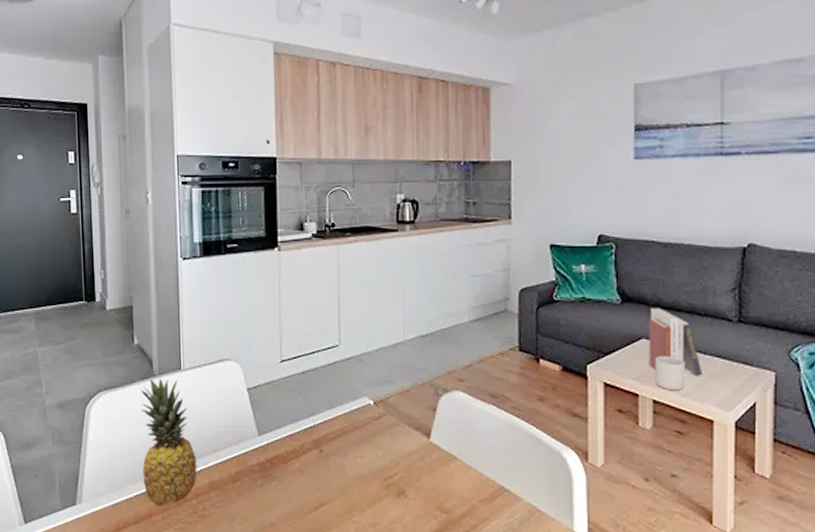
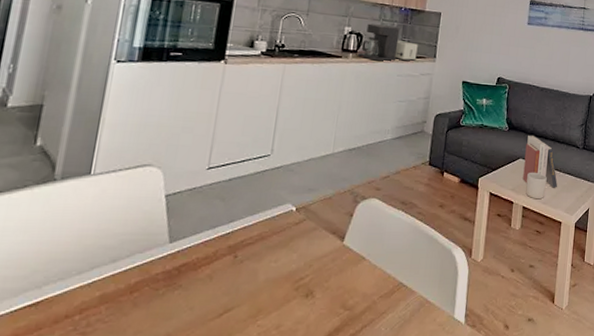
fruit: present [141,379,197,506] -> none [13,183,90,325]
coffee maker: none [416,186,462,231] -> present [358,23,400,62]
toaster: none [459,203,487,227] -> present [394,40,418,62]

